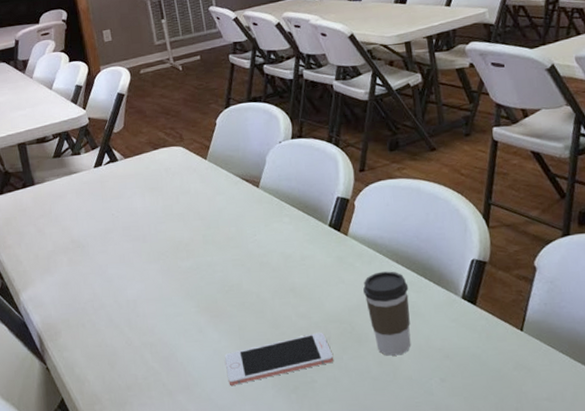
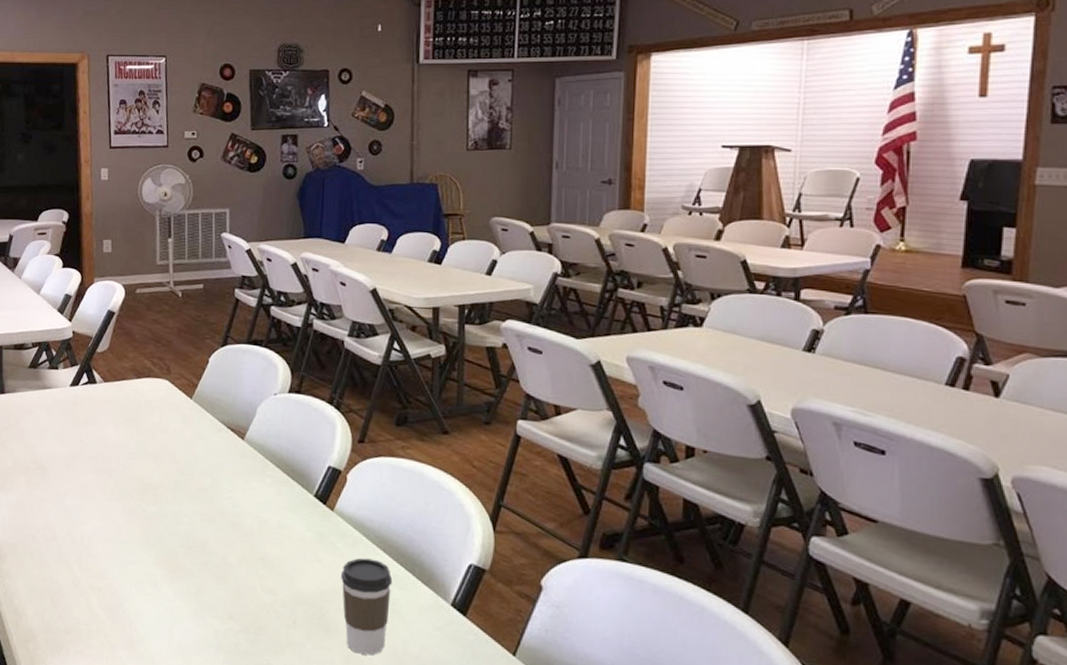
cell phone: present [225,332,334,385] -> none [176,611,296,652]

